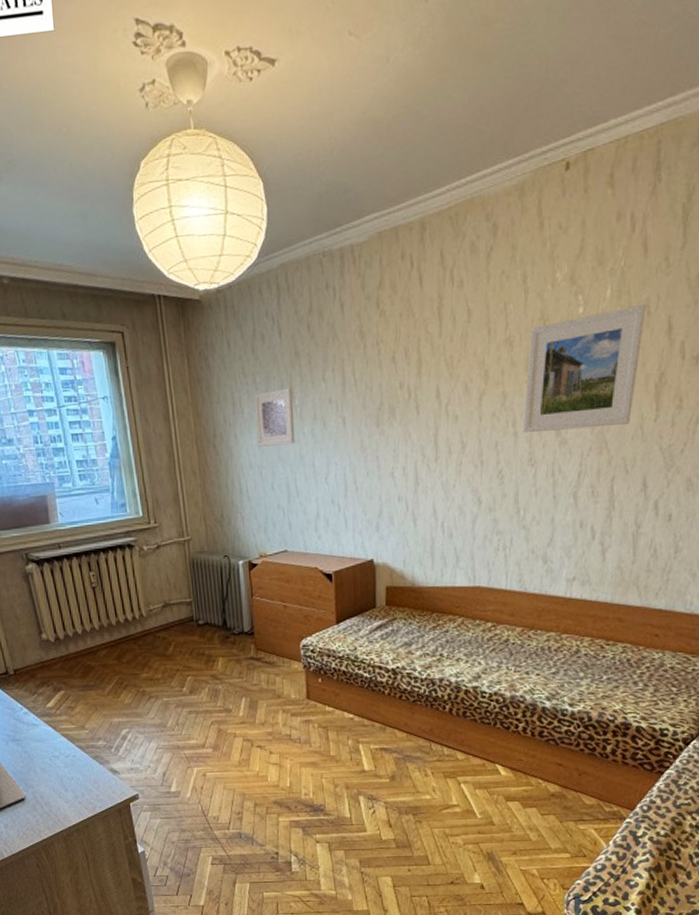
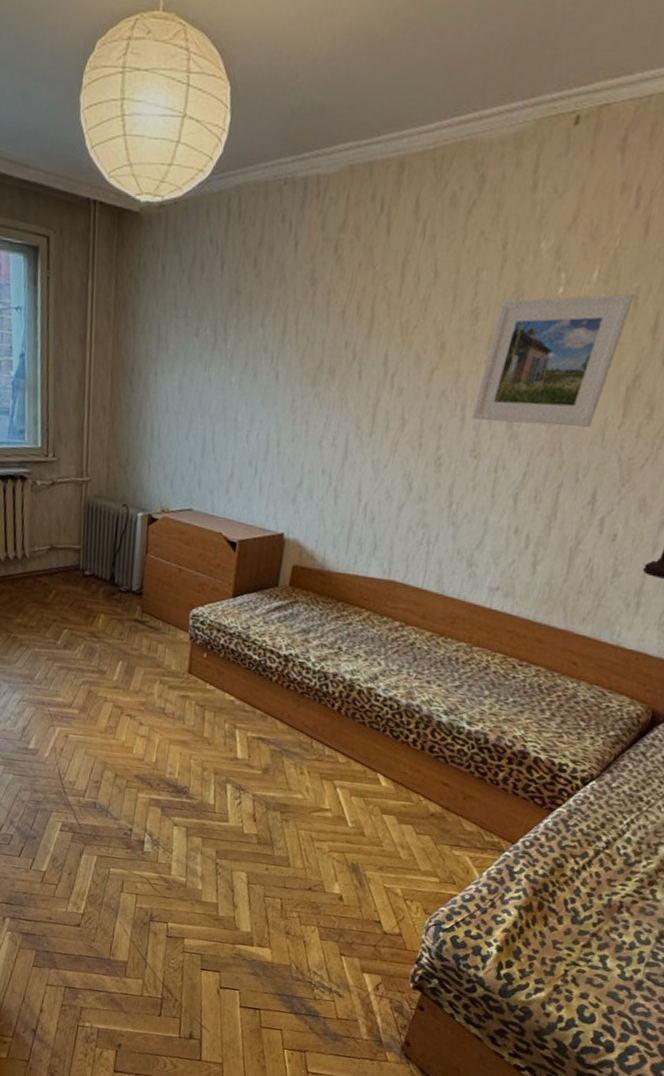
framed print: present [254,388,295,447] -> none [178,328,227,393]

